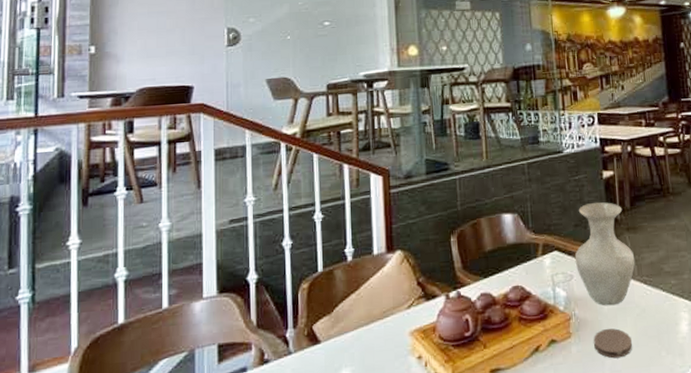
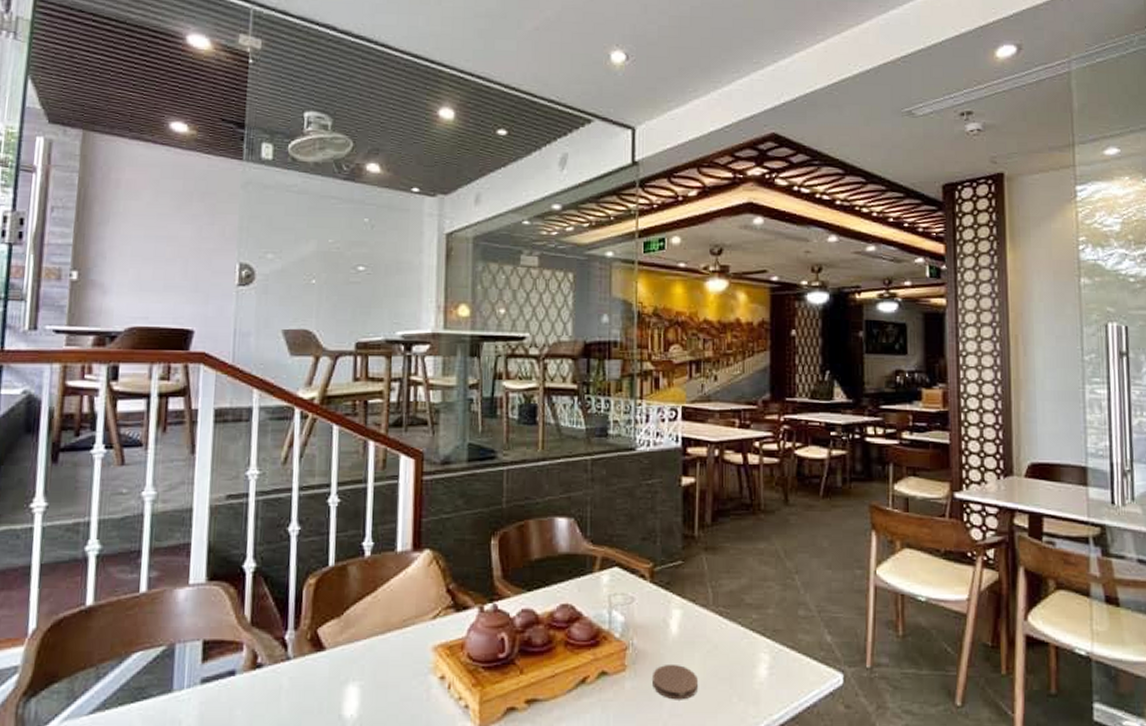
vase: present [574,202,635,306] -> none [638,513,711,638]

